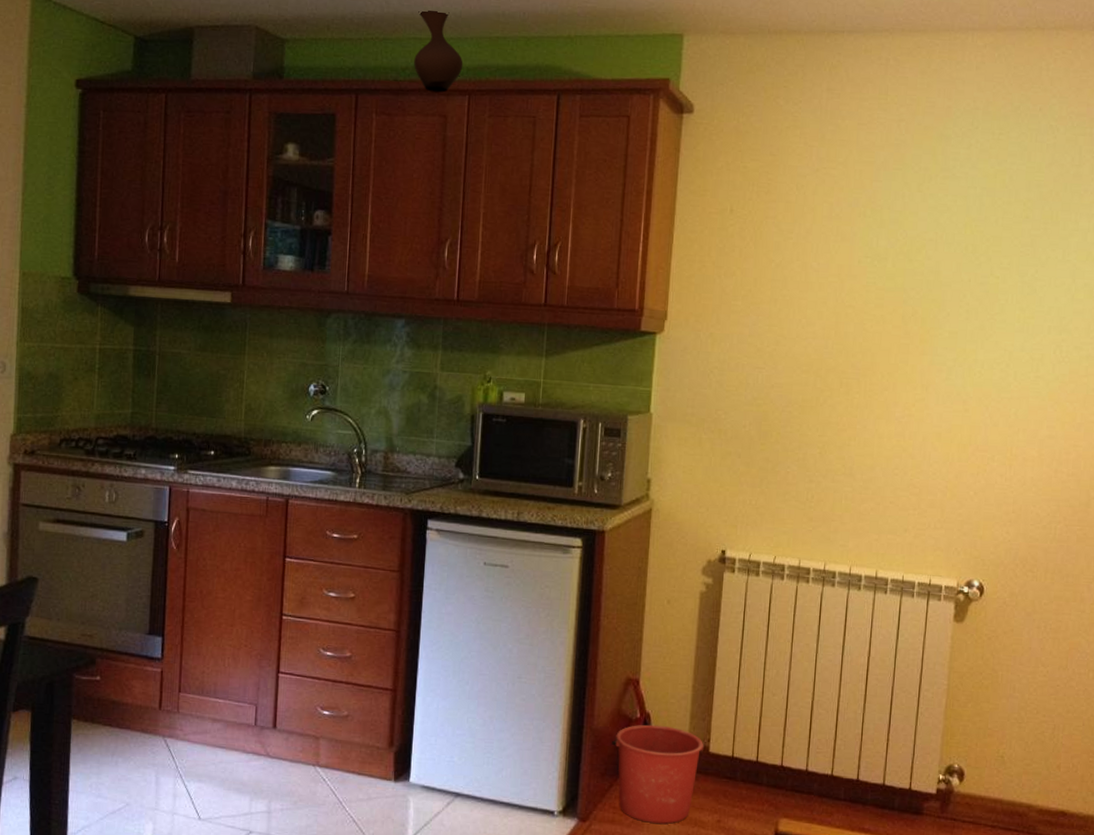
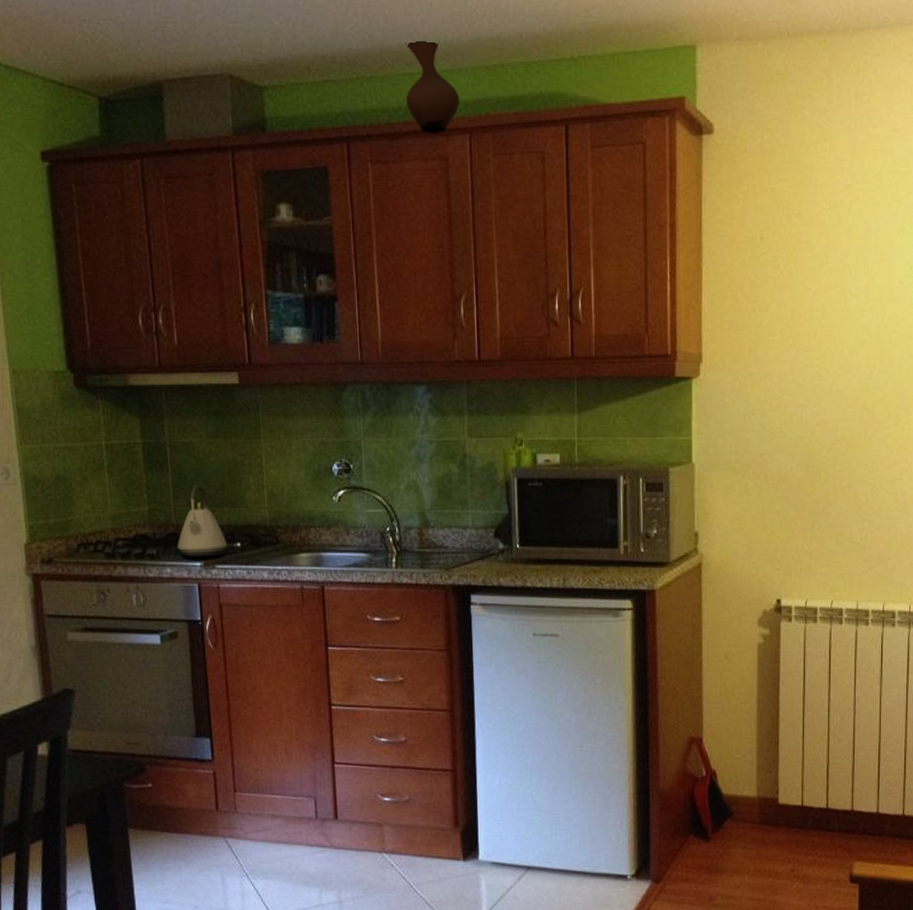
kettle: none [154,393,202,466] -> present [177,485,228,562]
bucket: present [612,724,704,824] -> none [679,781,773,878]

